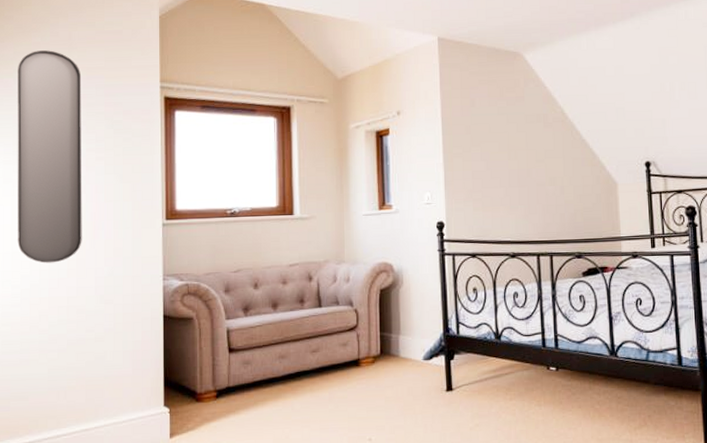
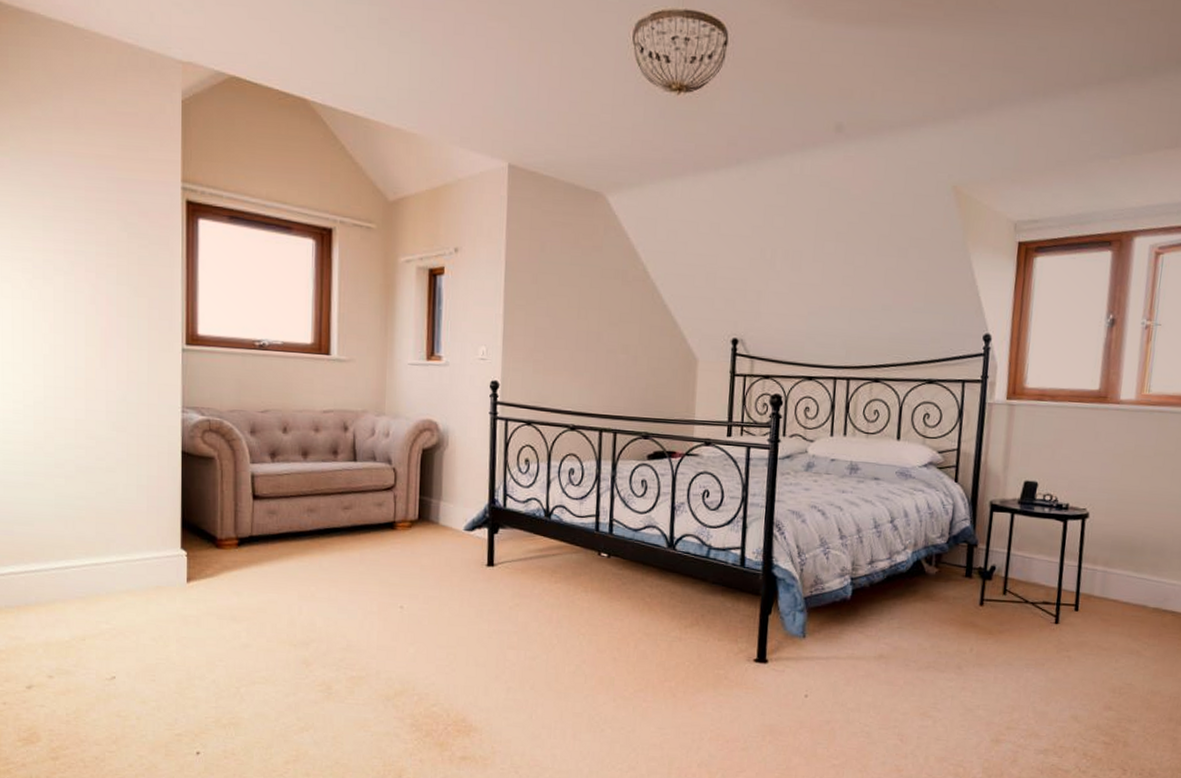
home mirror: present [17,50,82,263] -> none [15,127,92,380]

